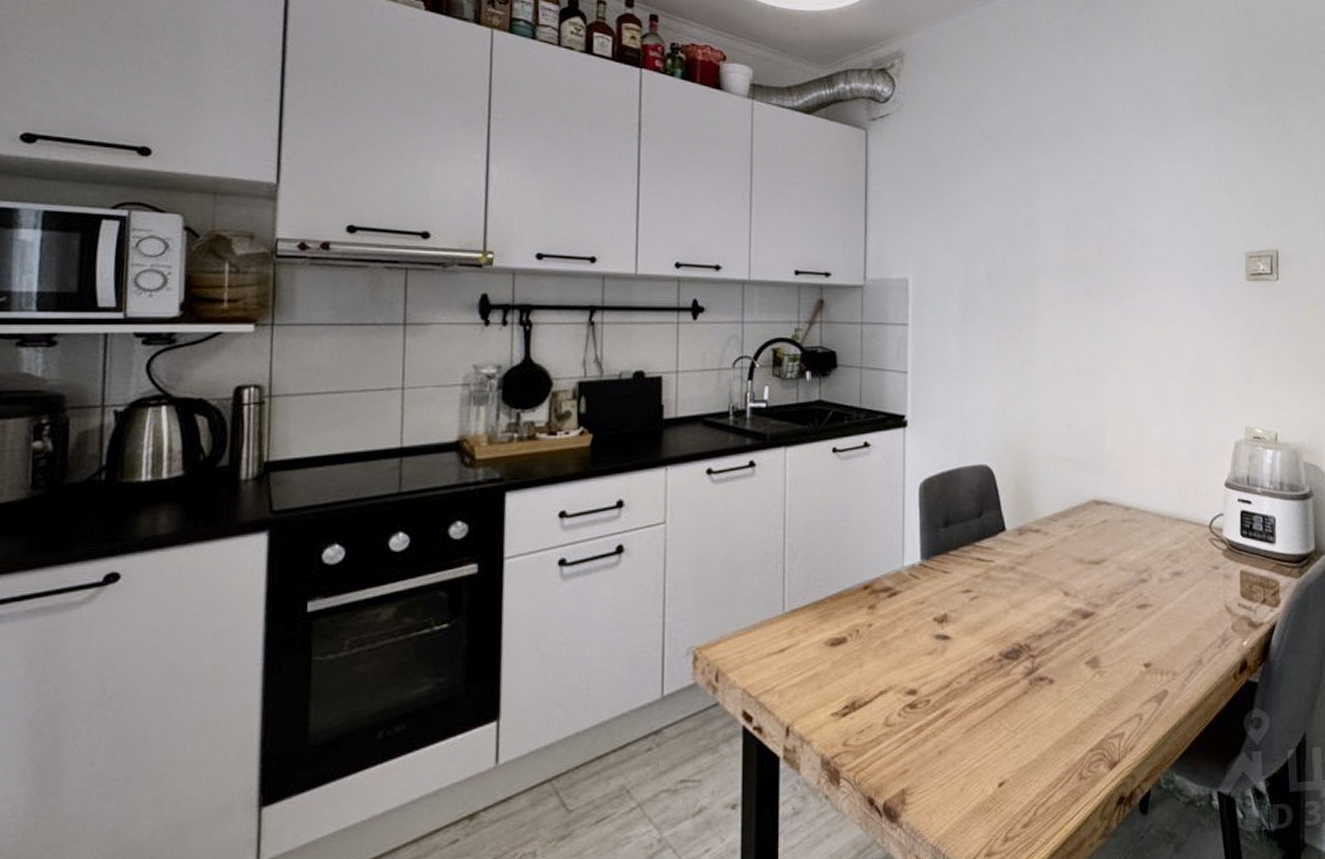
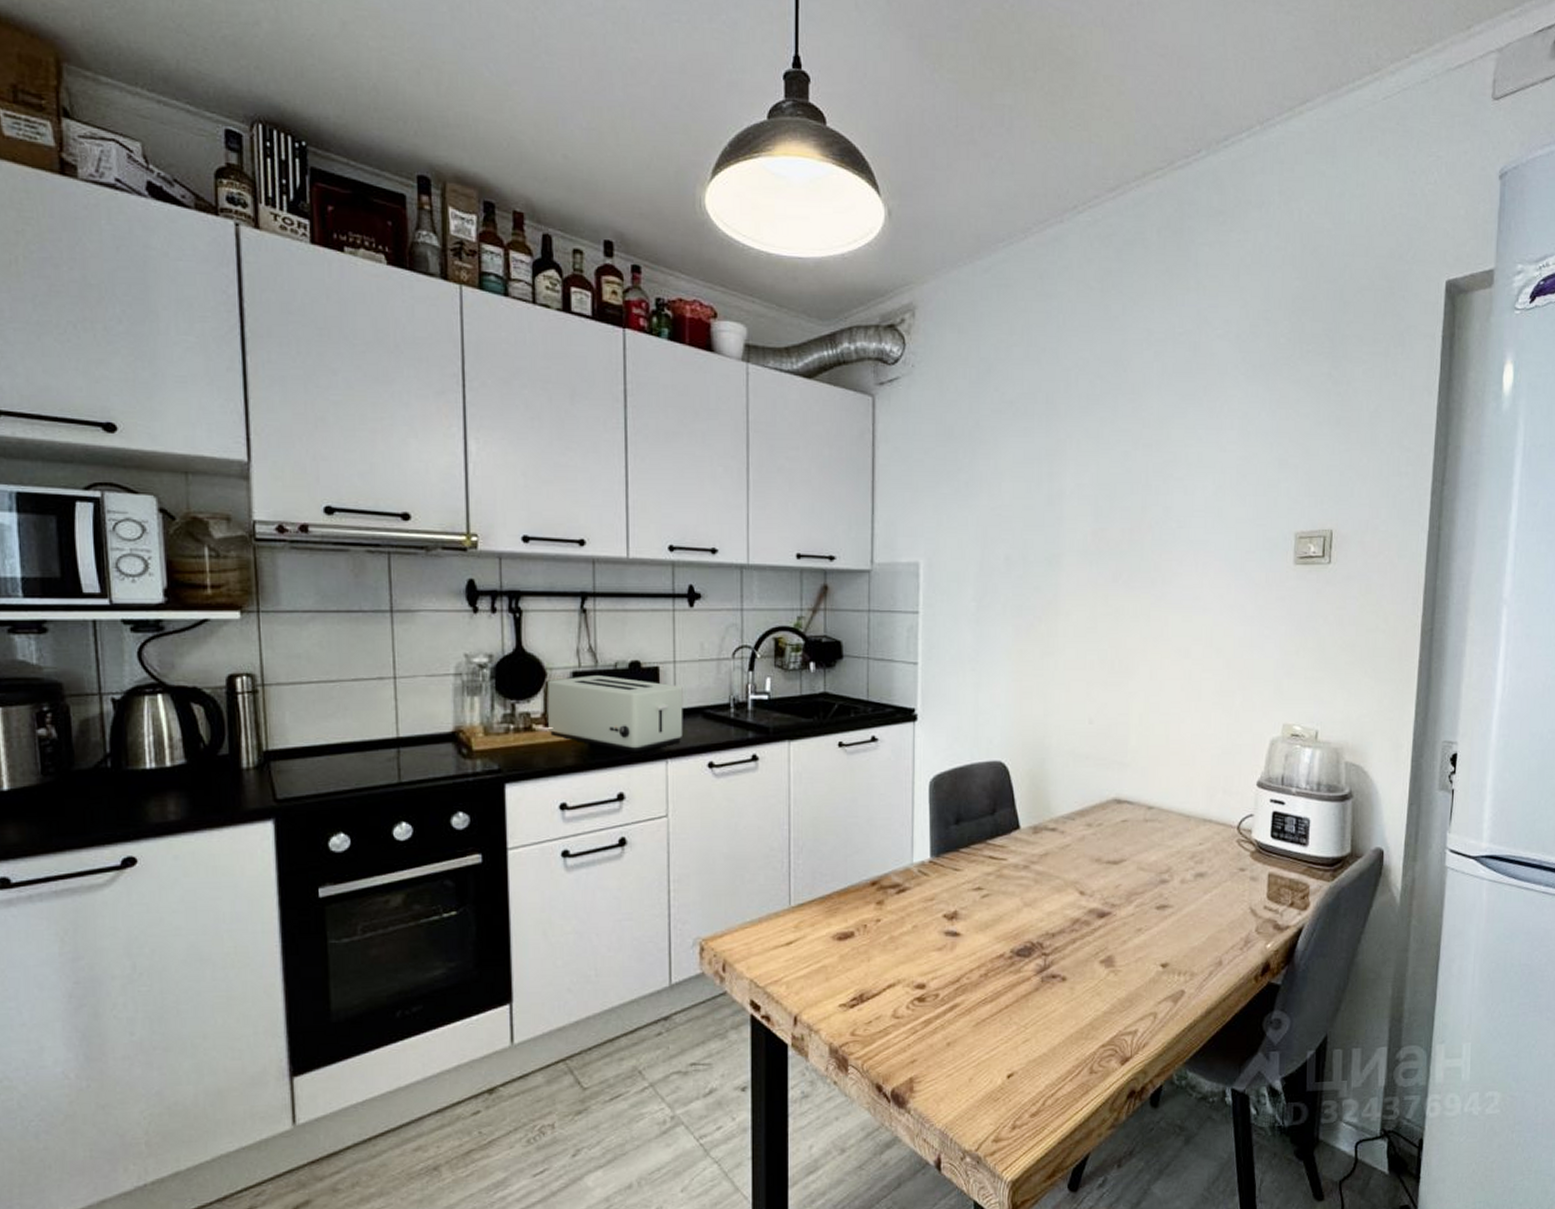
toaster: none [552,385,684,461] -> present [548,675,683,753]

